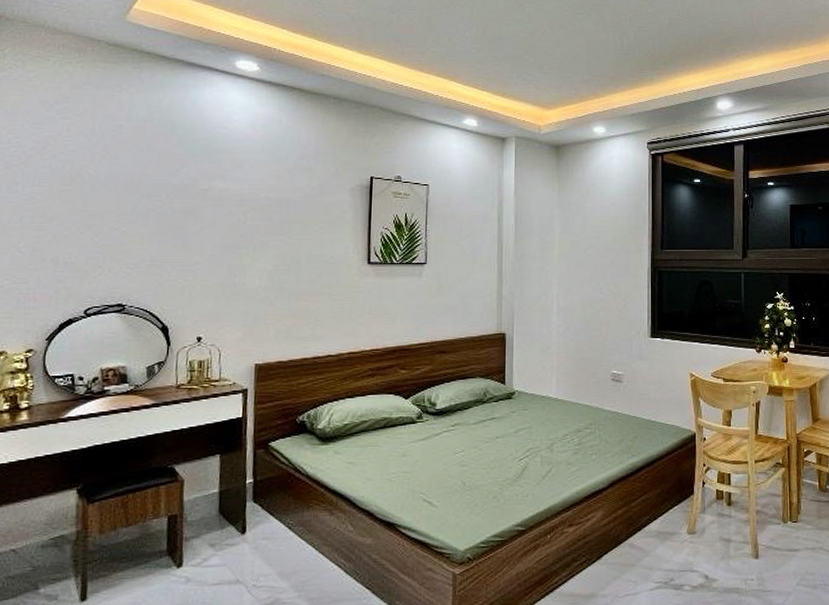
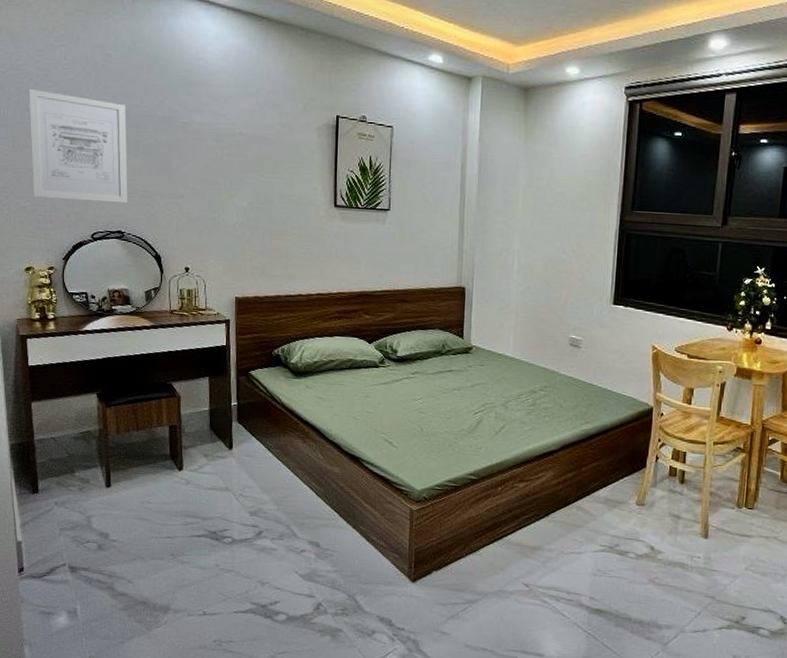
wall art: none [14,161,137,275] -> present [29,88,128,203]

